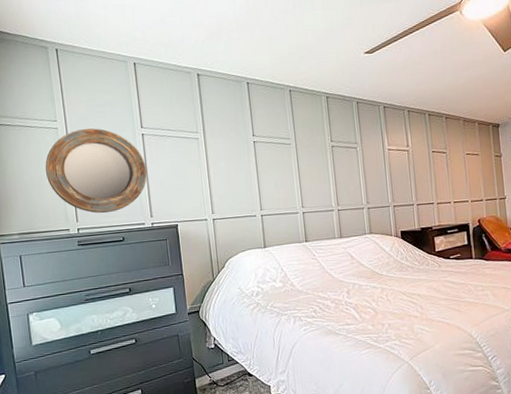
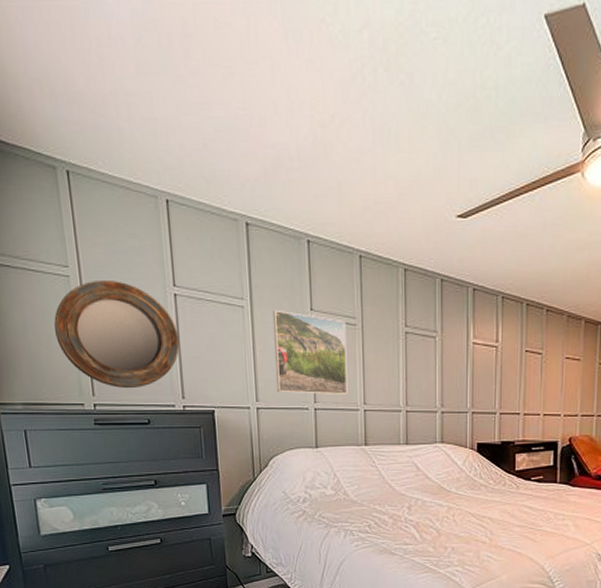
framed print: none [222,138,288,205] -> present [272,309,348,394]

